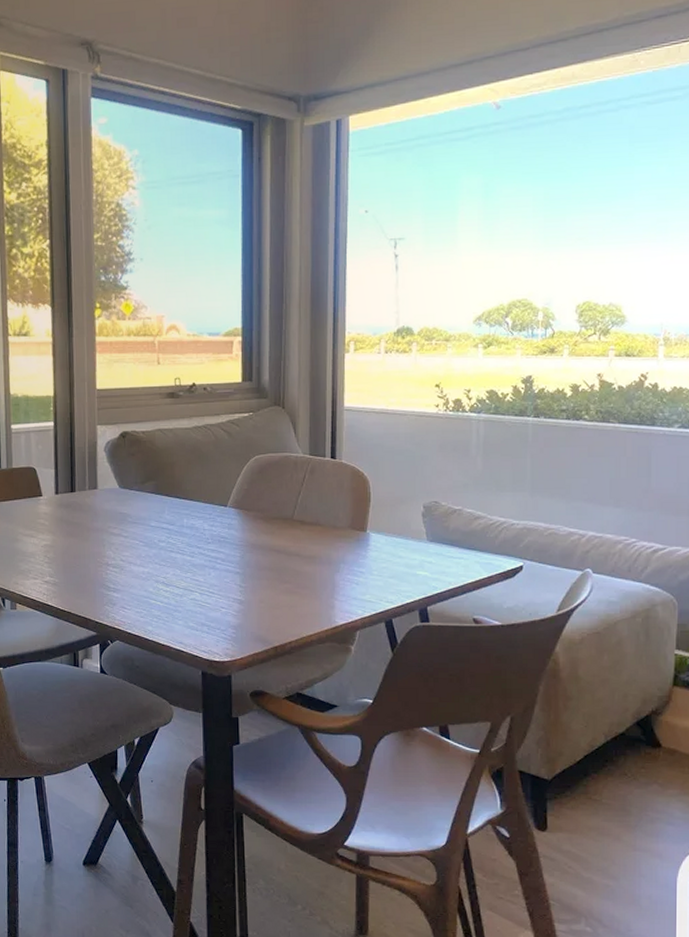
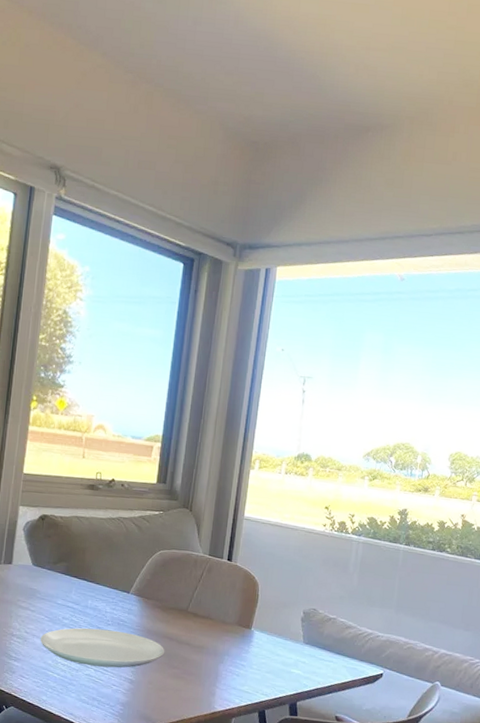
plate: none [137,548,274,589] -> present [40,628,165,668]

